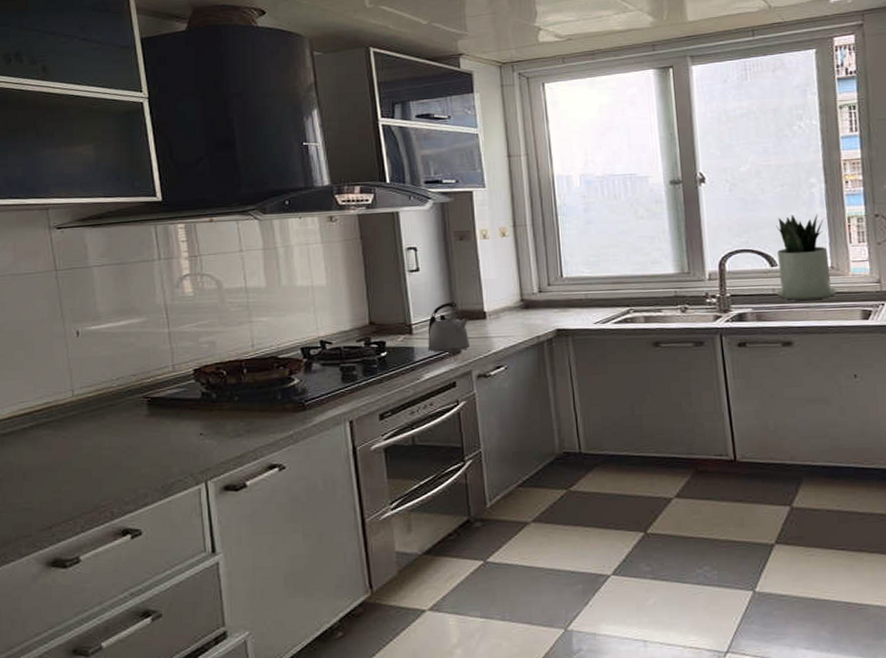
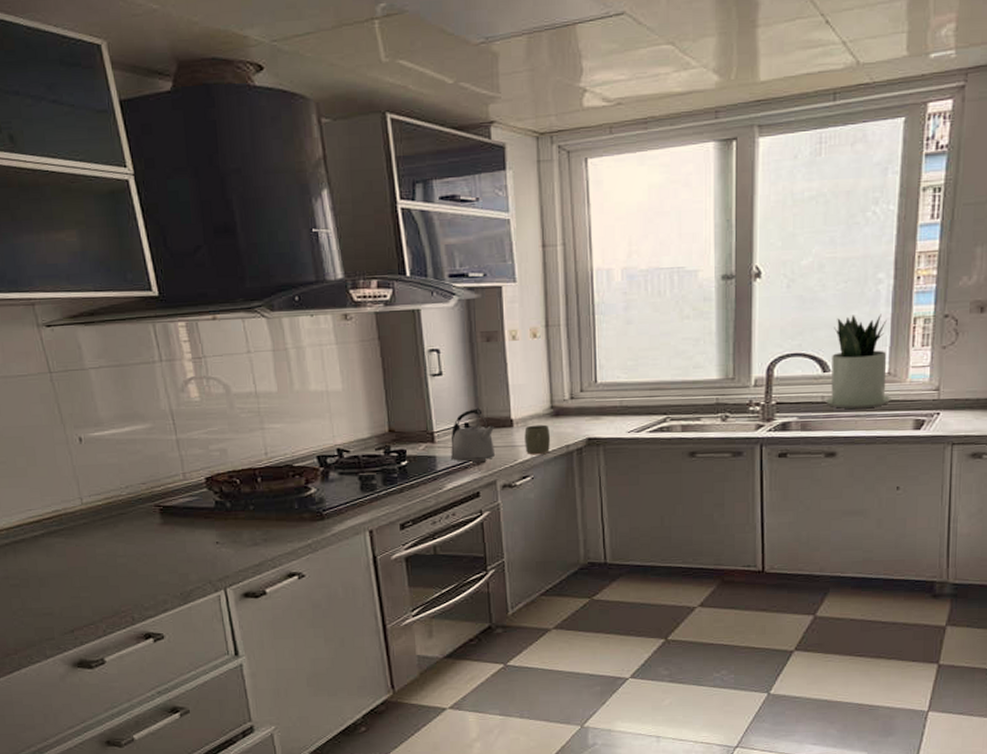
mug: none [497,316,522,346] -> present [524,424,551,455]

